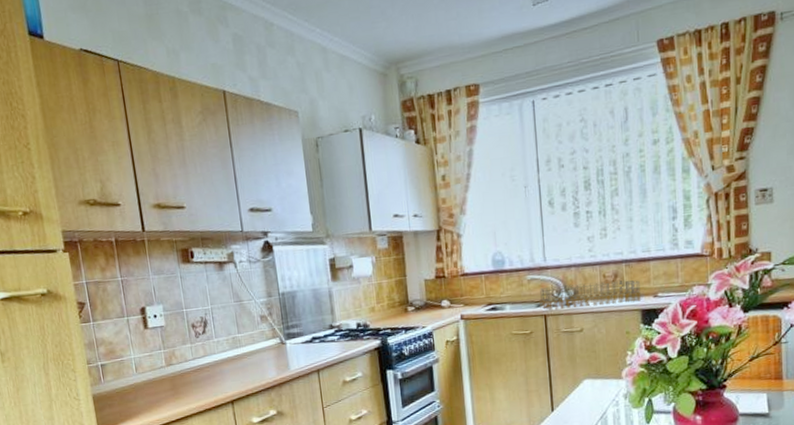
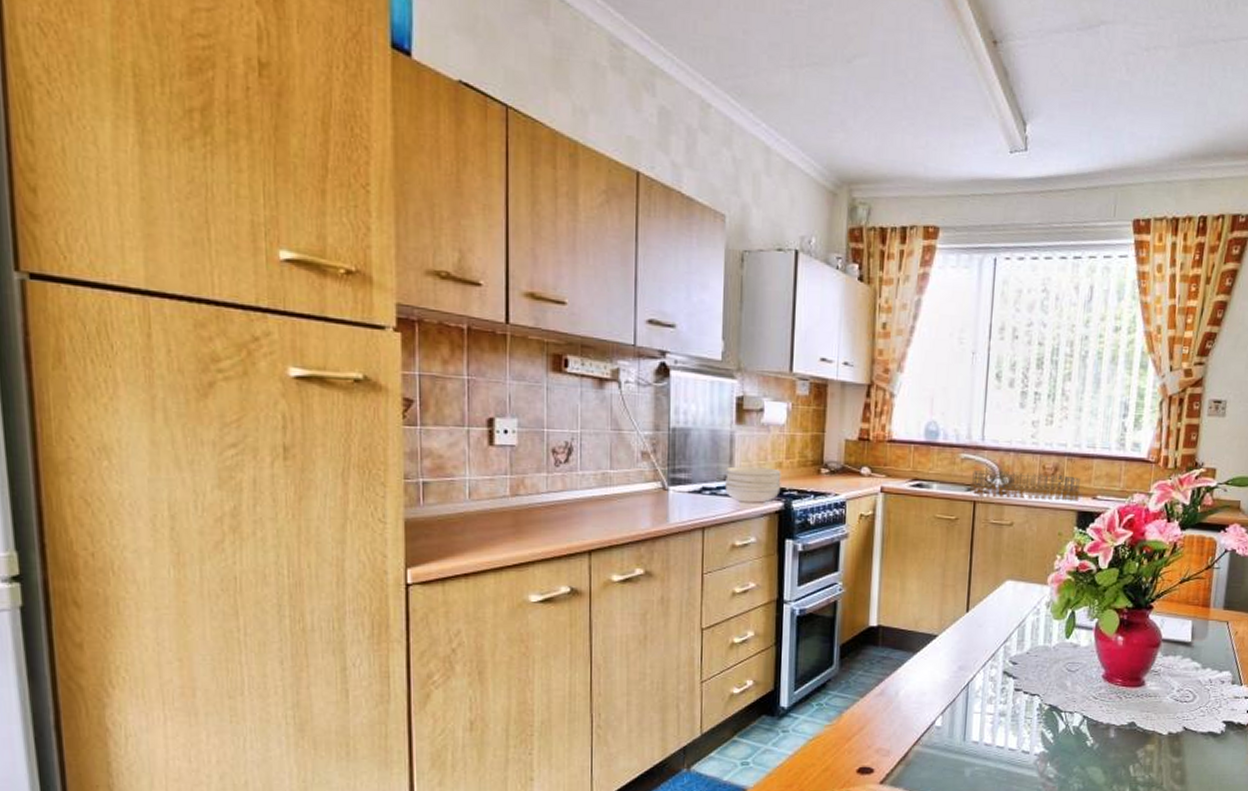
bowl: none [329,313,377,346] -> present [724,466,782,504]

